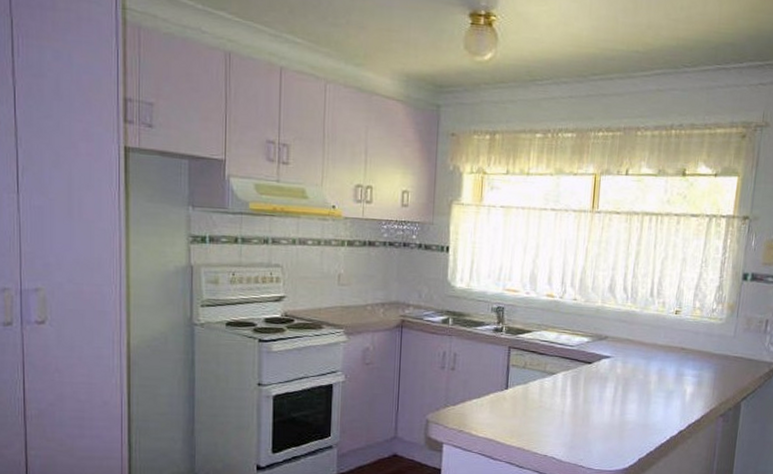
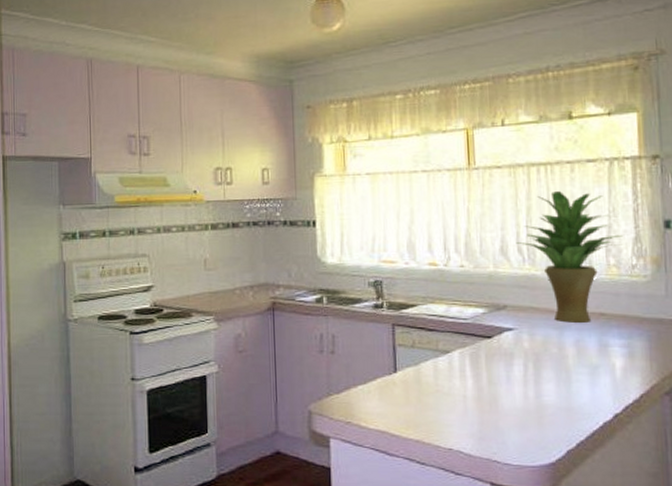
potted plant: none [622,239,710,355] -> present [515,190,624,323]

